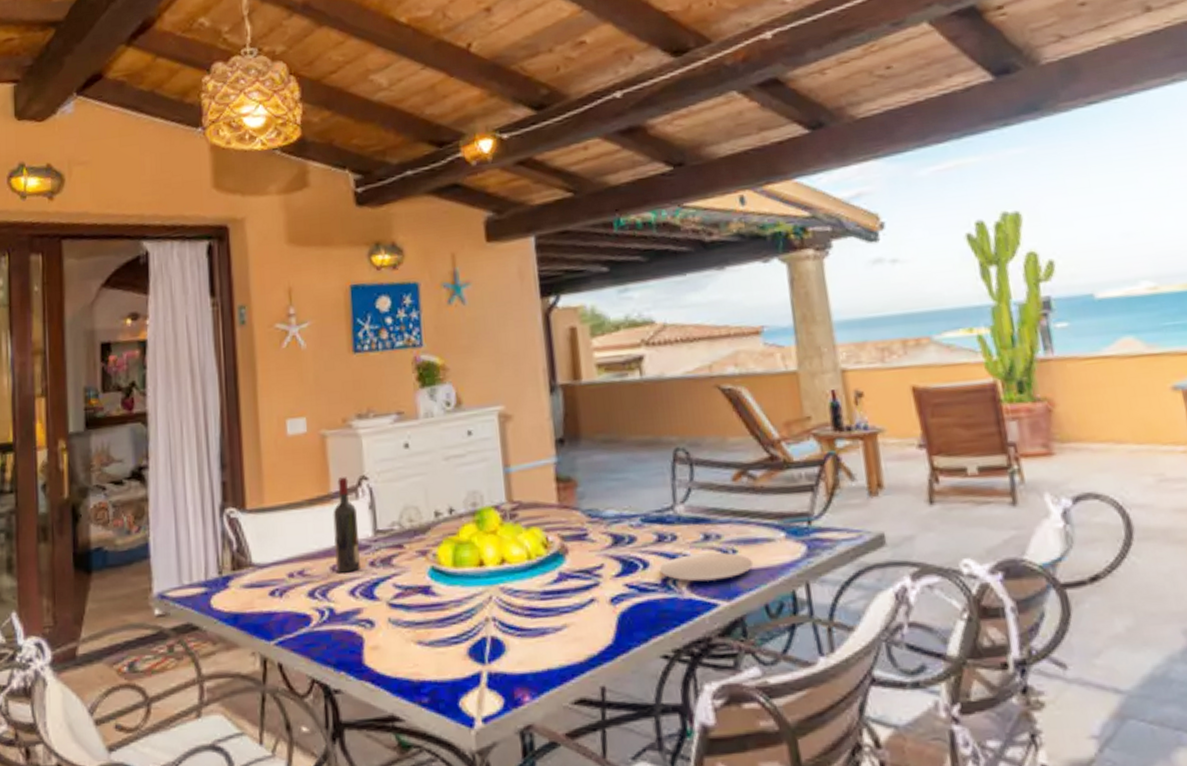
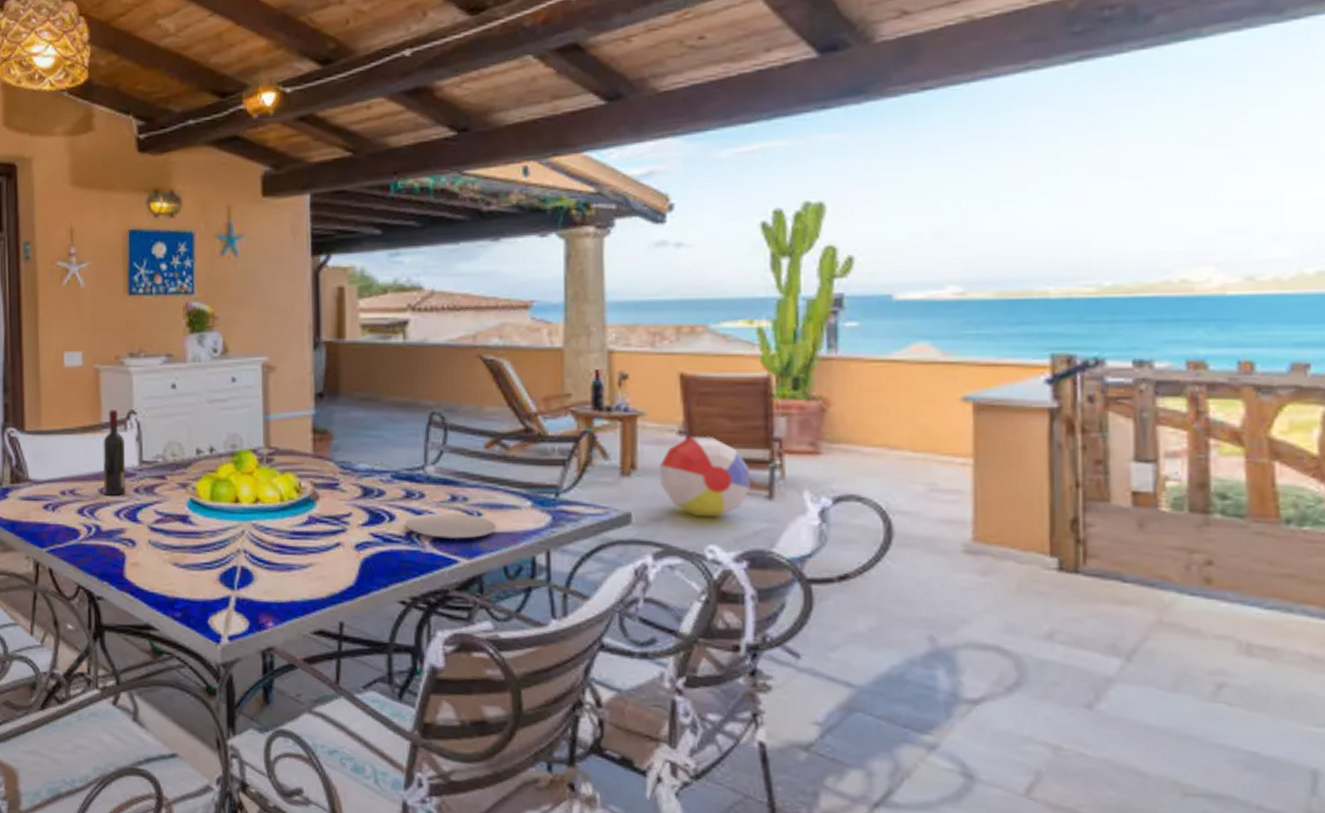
beachball: none [905,447,995,531] -> present [660,437,751,518]

